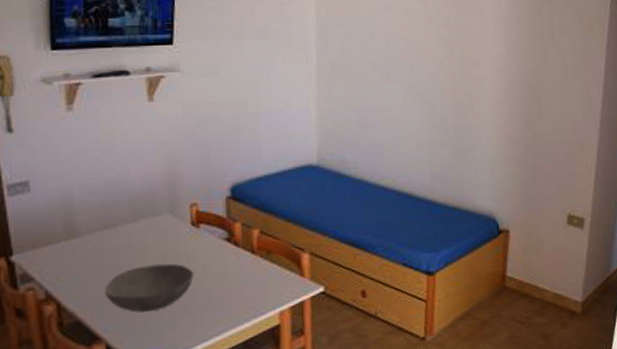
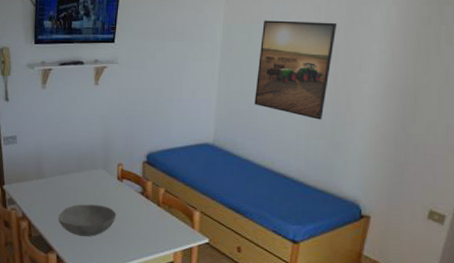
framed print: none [363,12,448,125] -> present [254,20,337,120]

